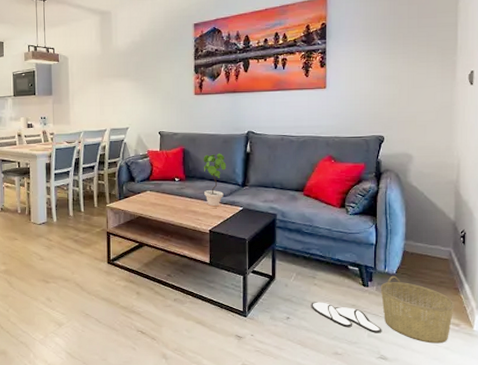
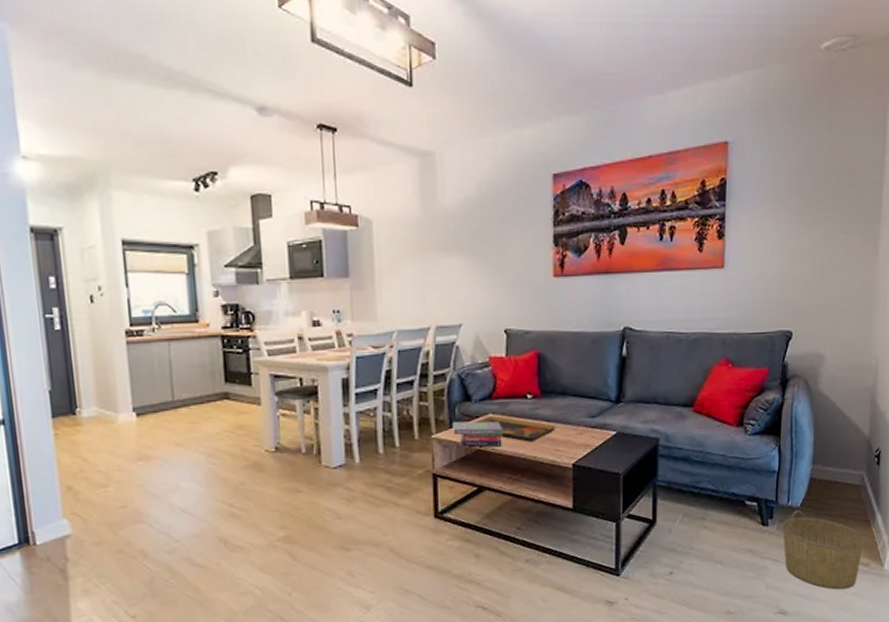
books: none [121,196,158,215] -> present [453,421,504,448]
decorative tray: none [137,192,197,213] -> present [474,416,556,442]
potted plant: present [203,153,227,207] -> none [564,358,596,432]
slippers: present [311,302,382,333] -> none [699,549,783,583]

